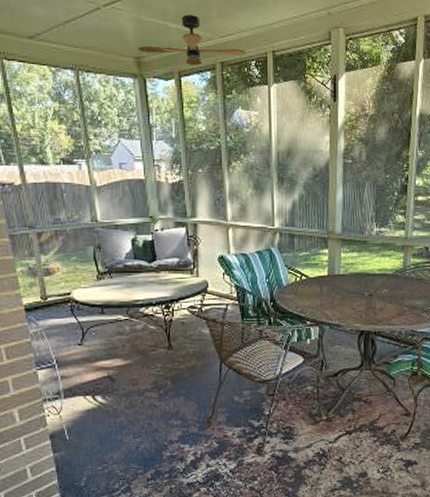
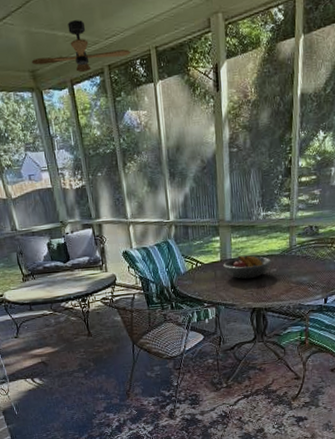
fruit bowl: none [330,272,385,297] -> present [223,255,273,279]

